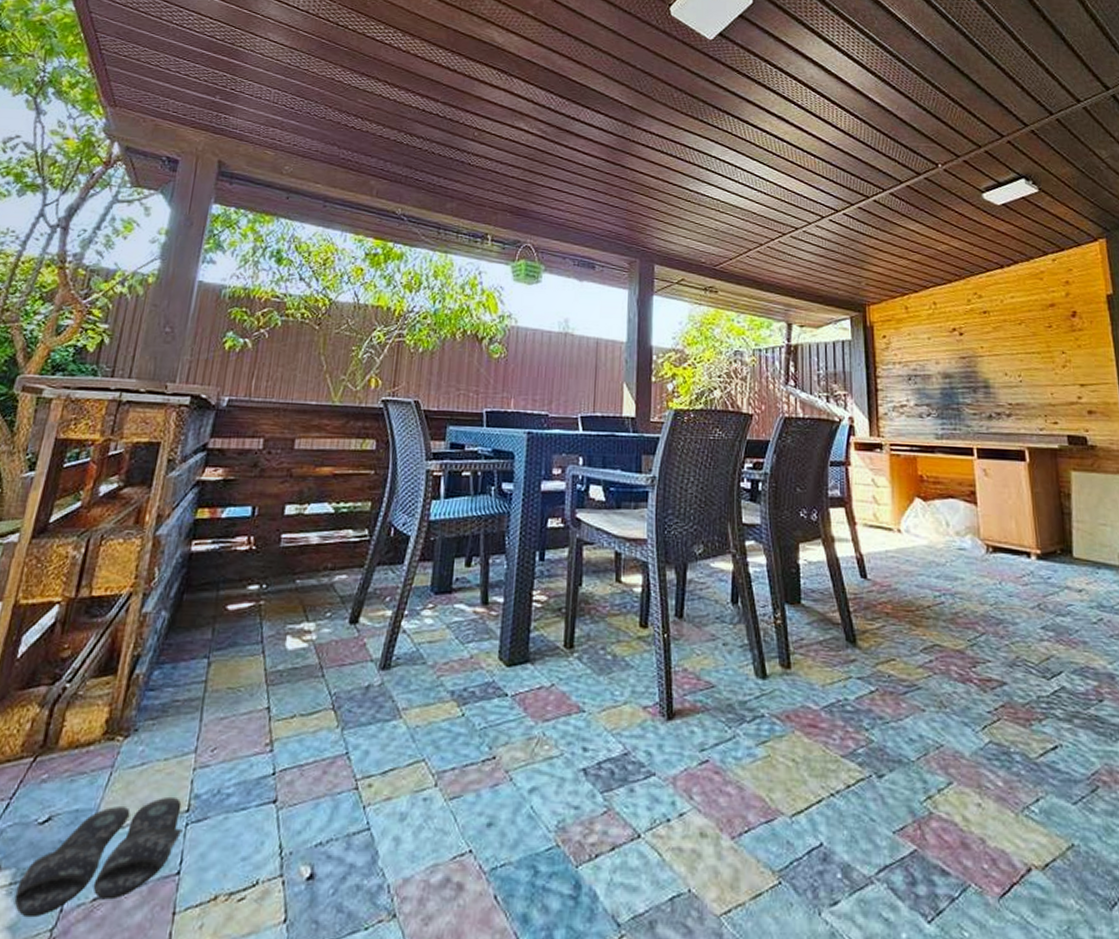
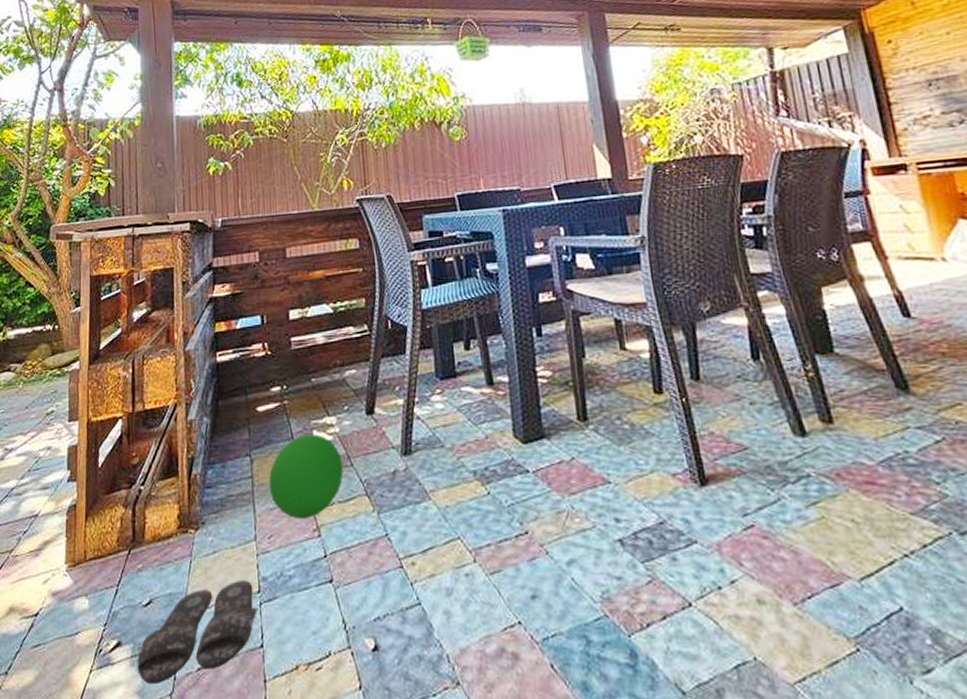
ball: none [223,639,314,732] -> present [268,433,344,520]

